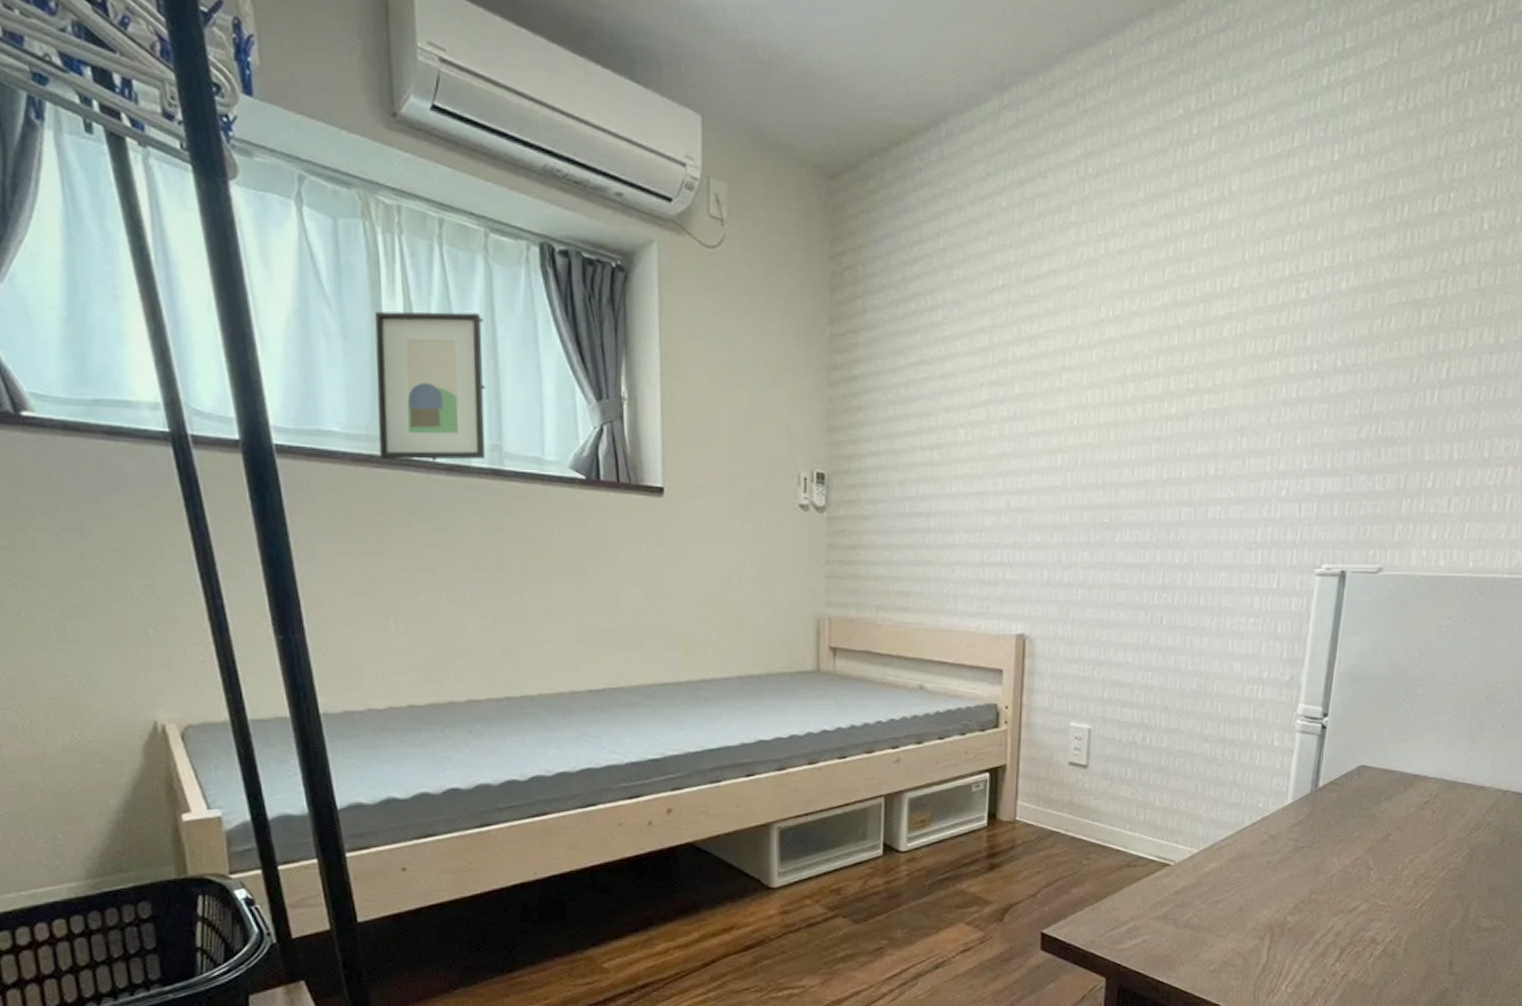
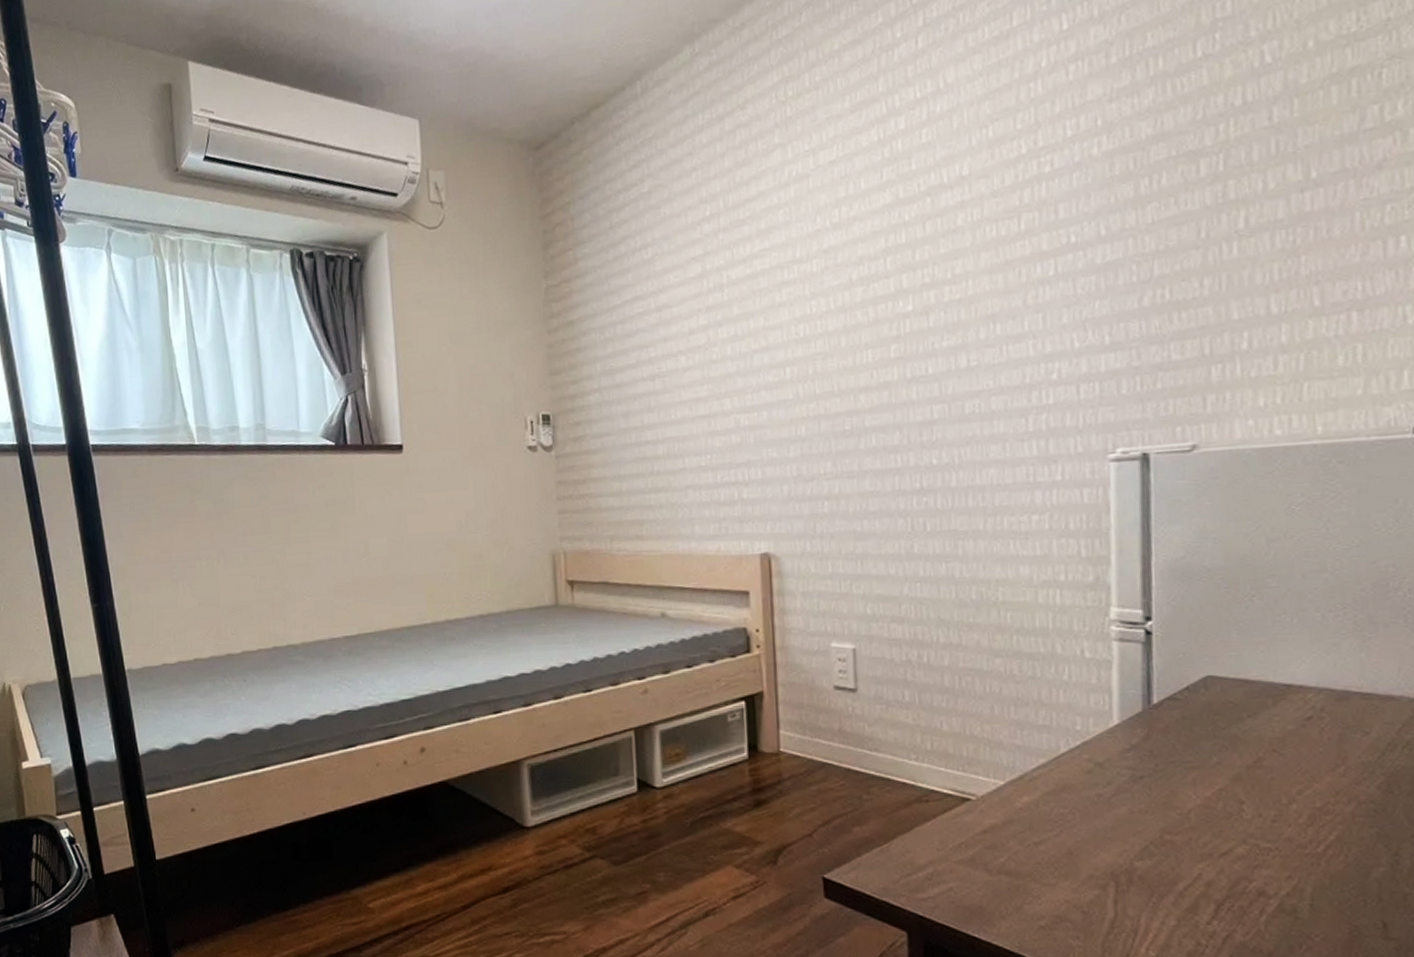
picture frame: present [374,311,486,461] -> none [164,316,252,447]

